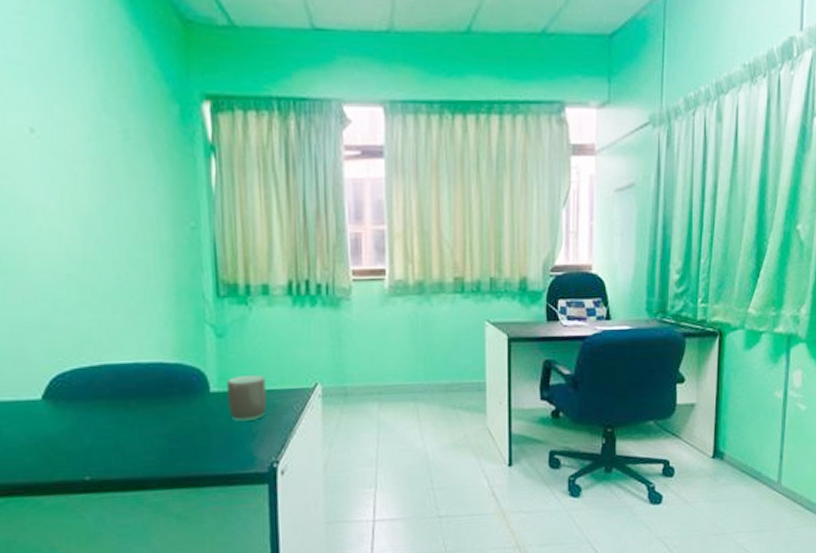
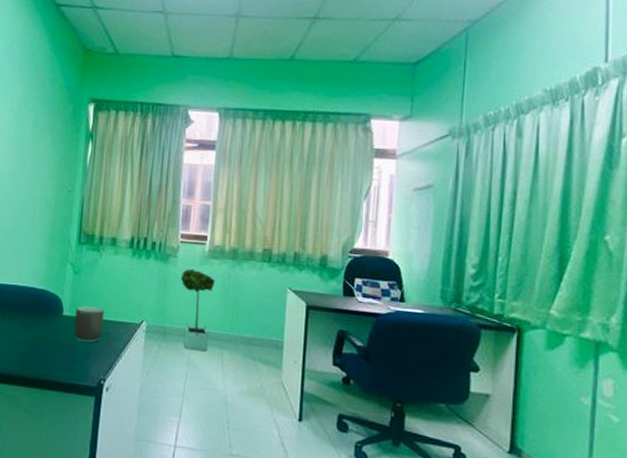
potted tree: none [358,311,400,410] -> present [180,268,215,352]

